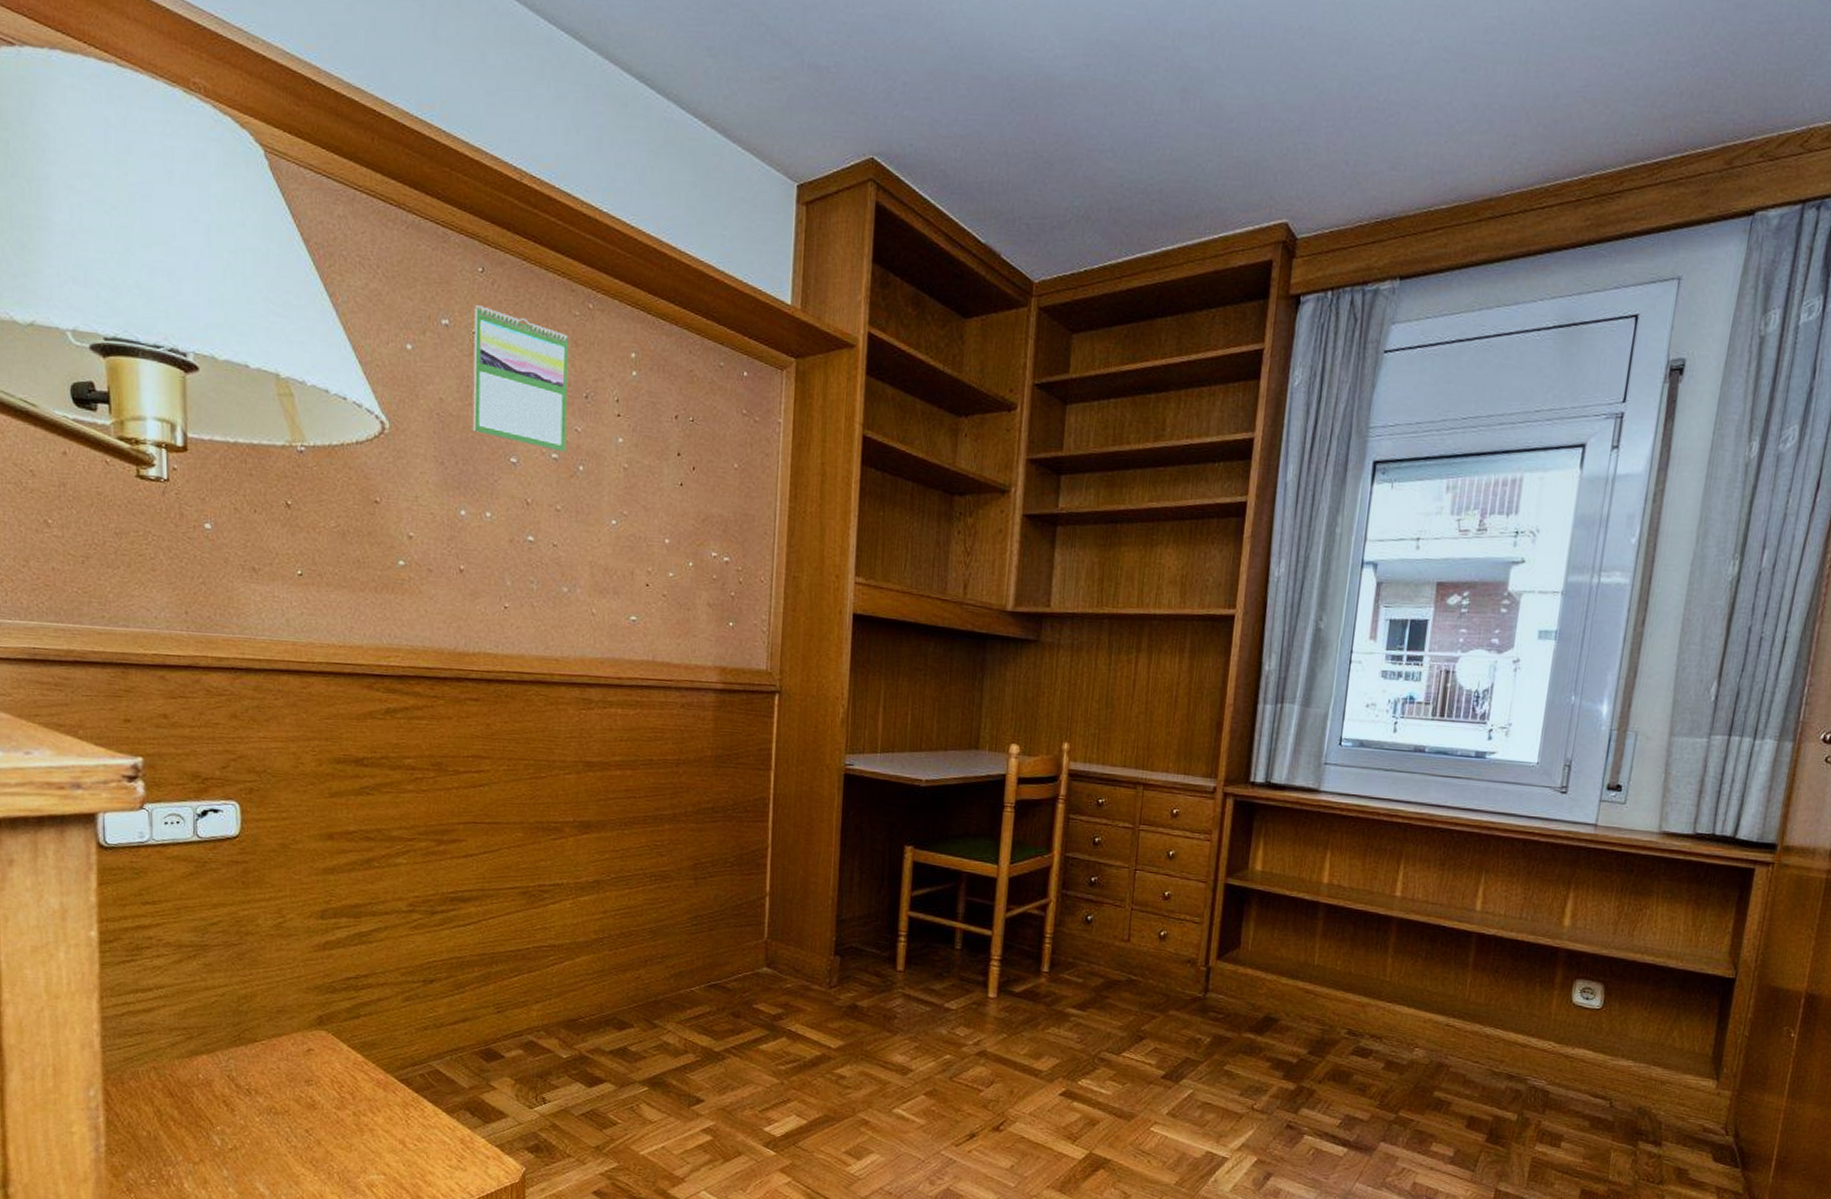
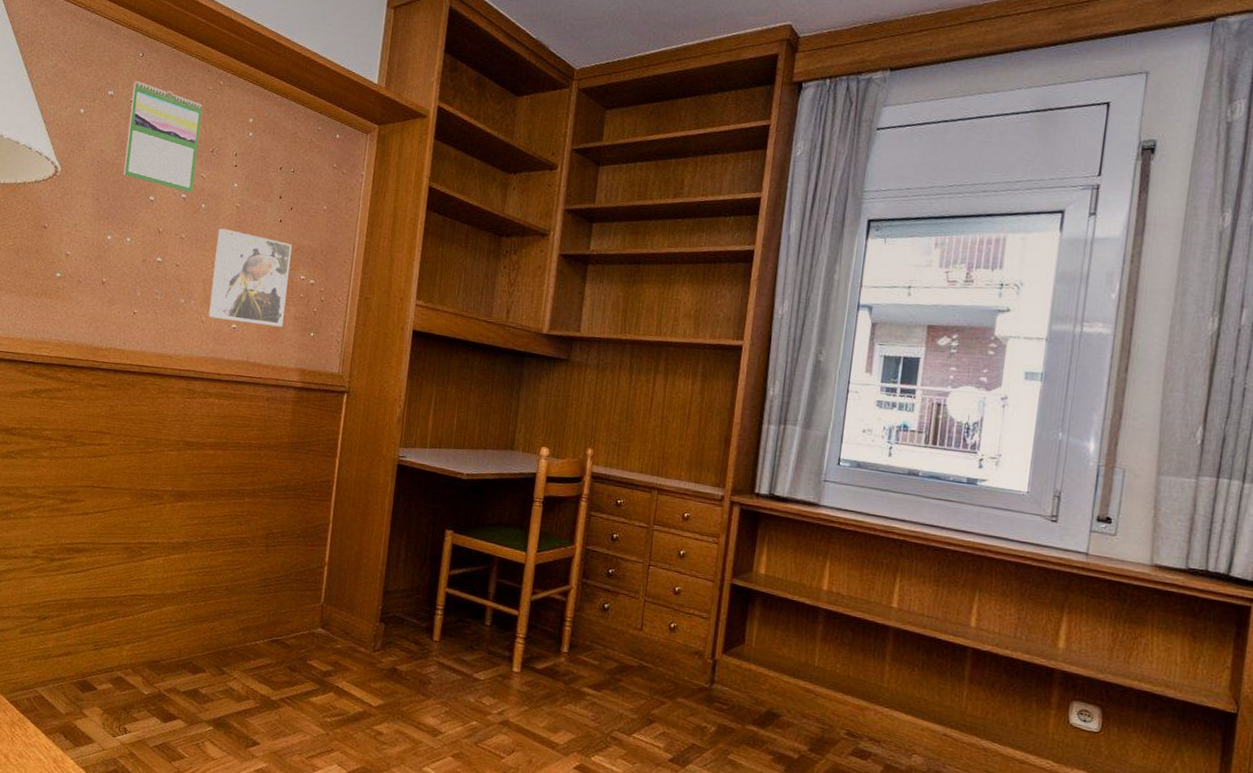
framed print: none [600,496,698,617] -> present [208,228,292,327]

